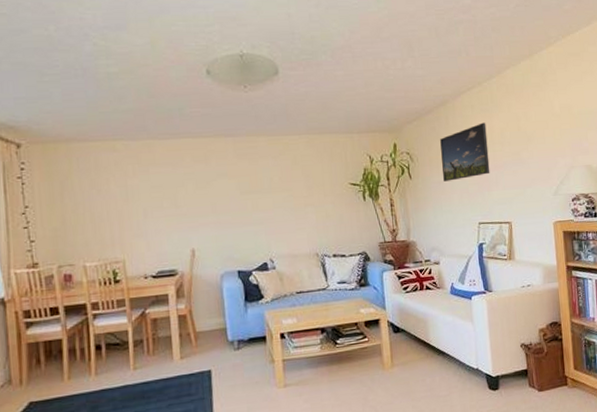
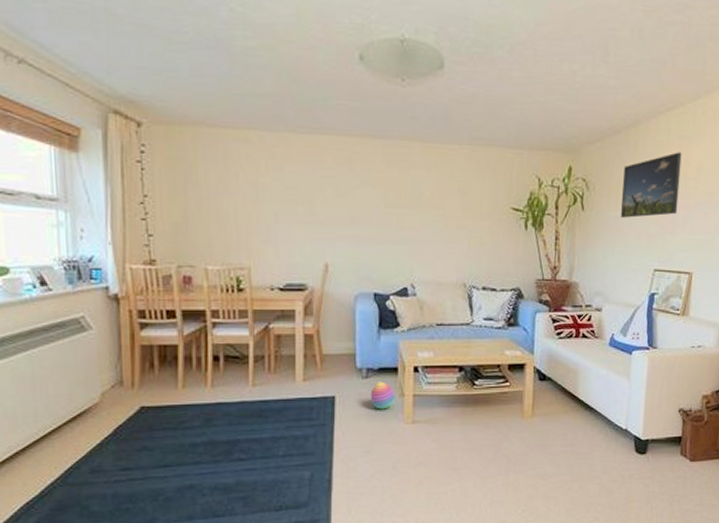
stacking toy: none [243,351,266,378] -> present [370,381,395,410]

